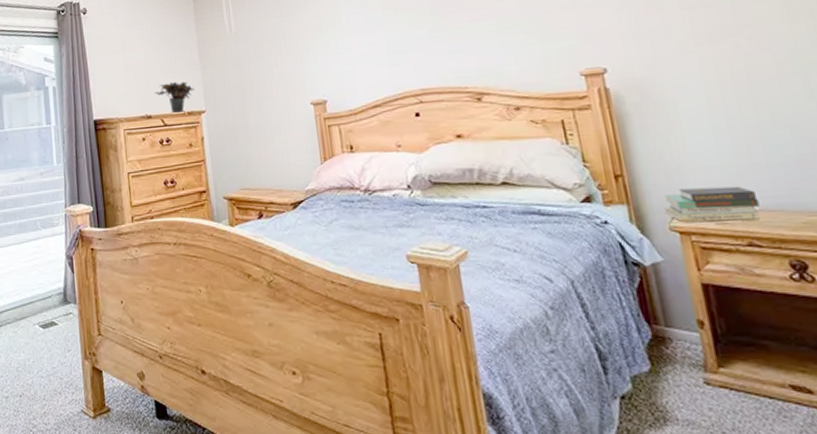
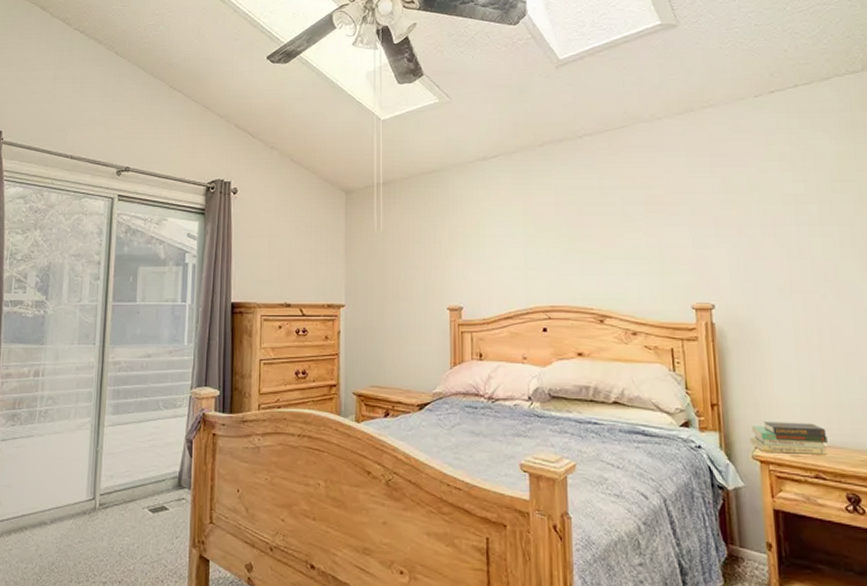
potted plant: present [154,81,195,114] -> none [296,273,337,305]

